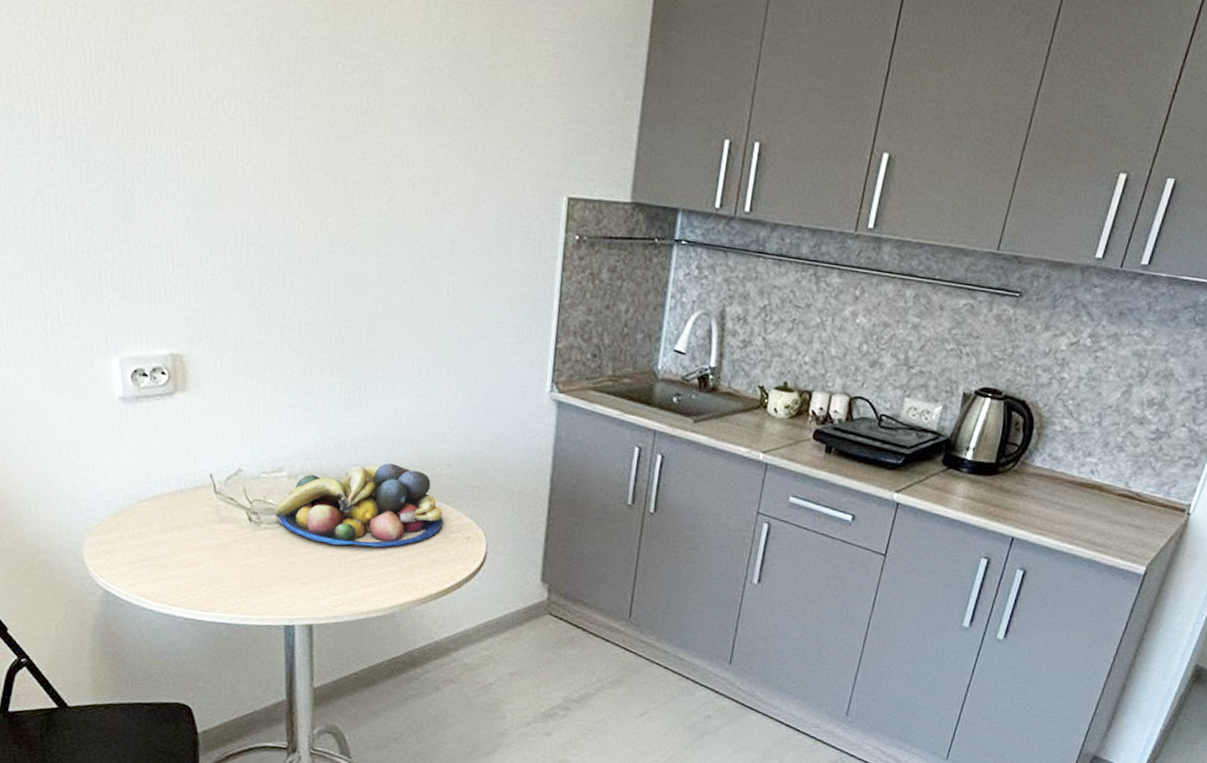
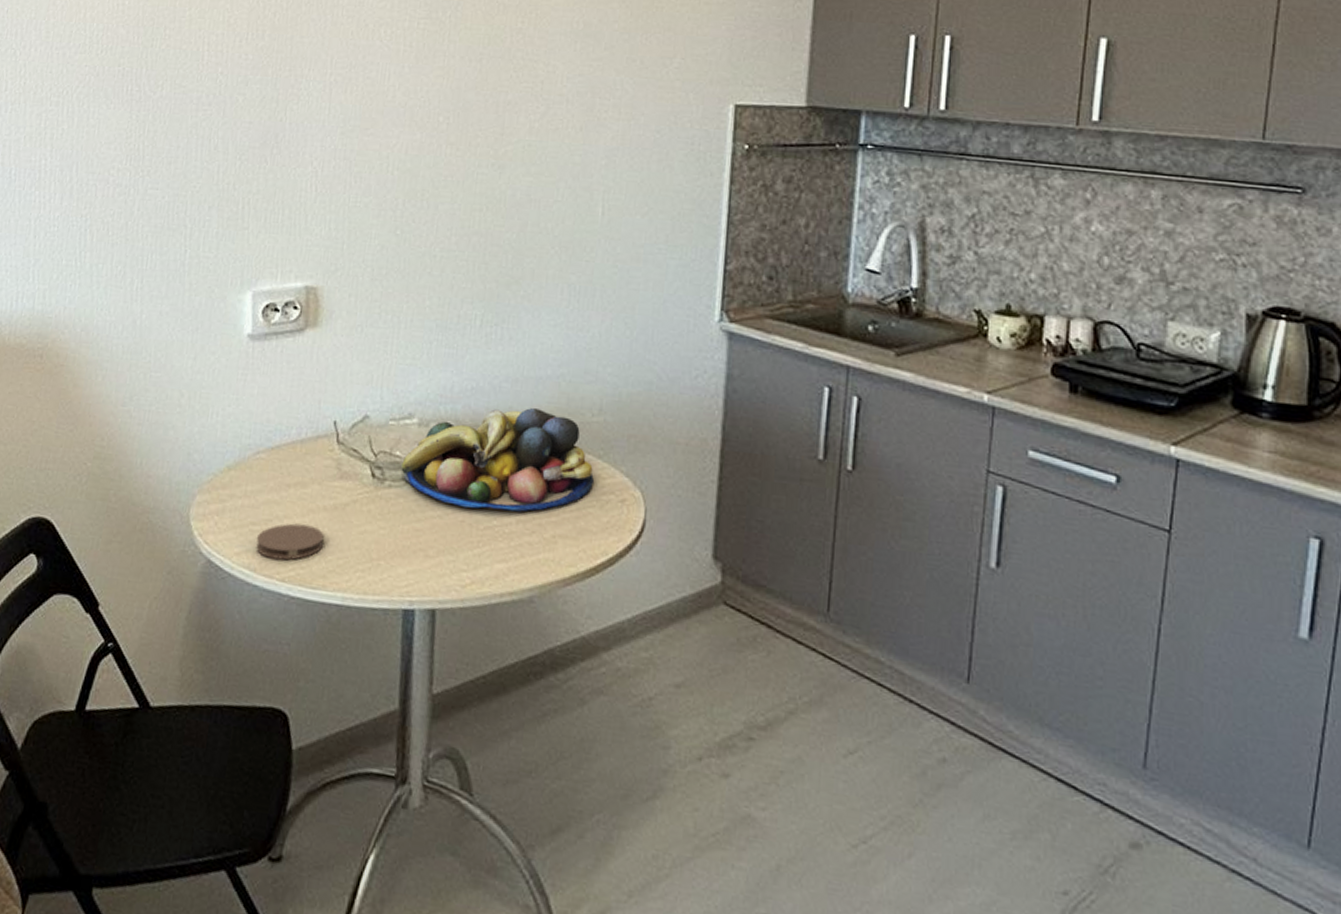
coaster: none [147,559,210,589] -> present [256,523,324,560]

